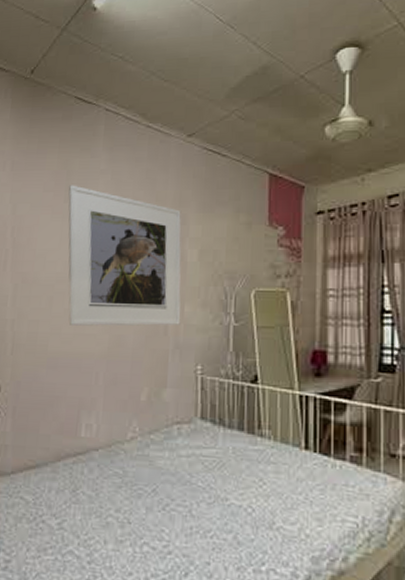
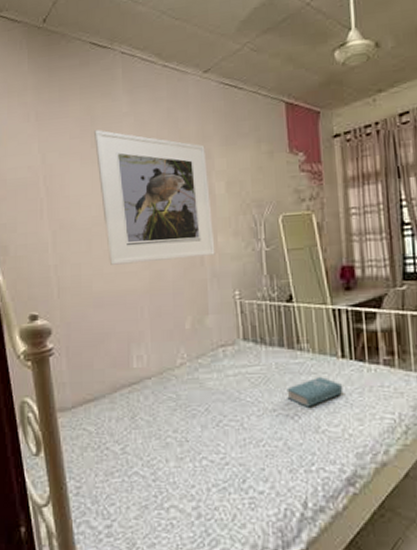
book: none [242,466,304,500] -> present [286,376,344,407]

